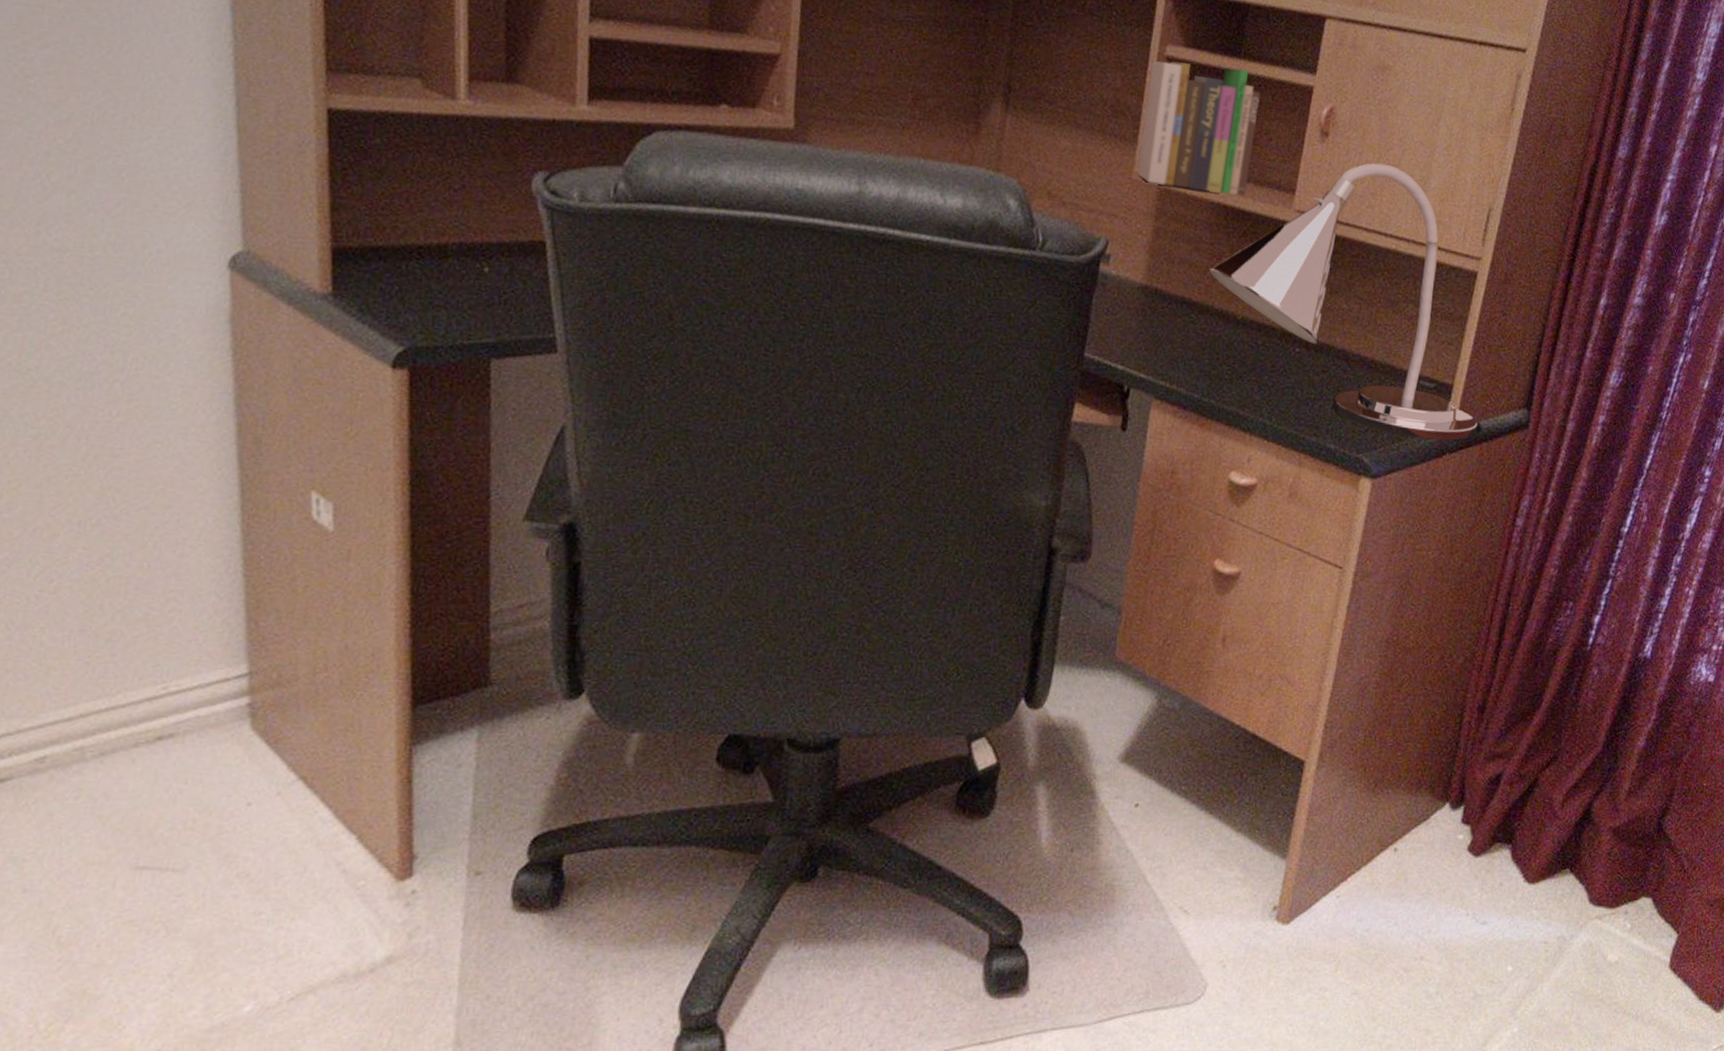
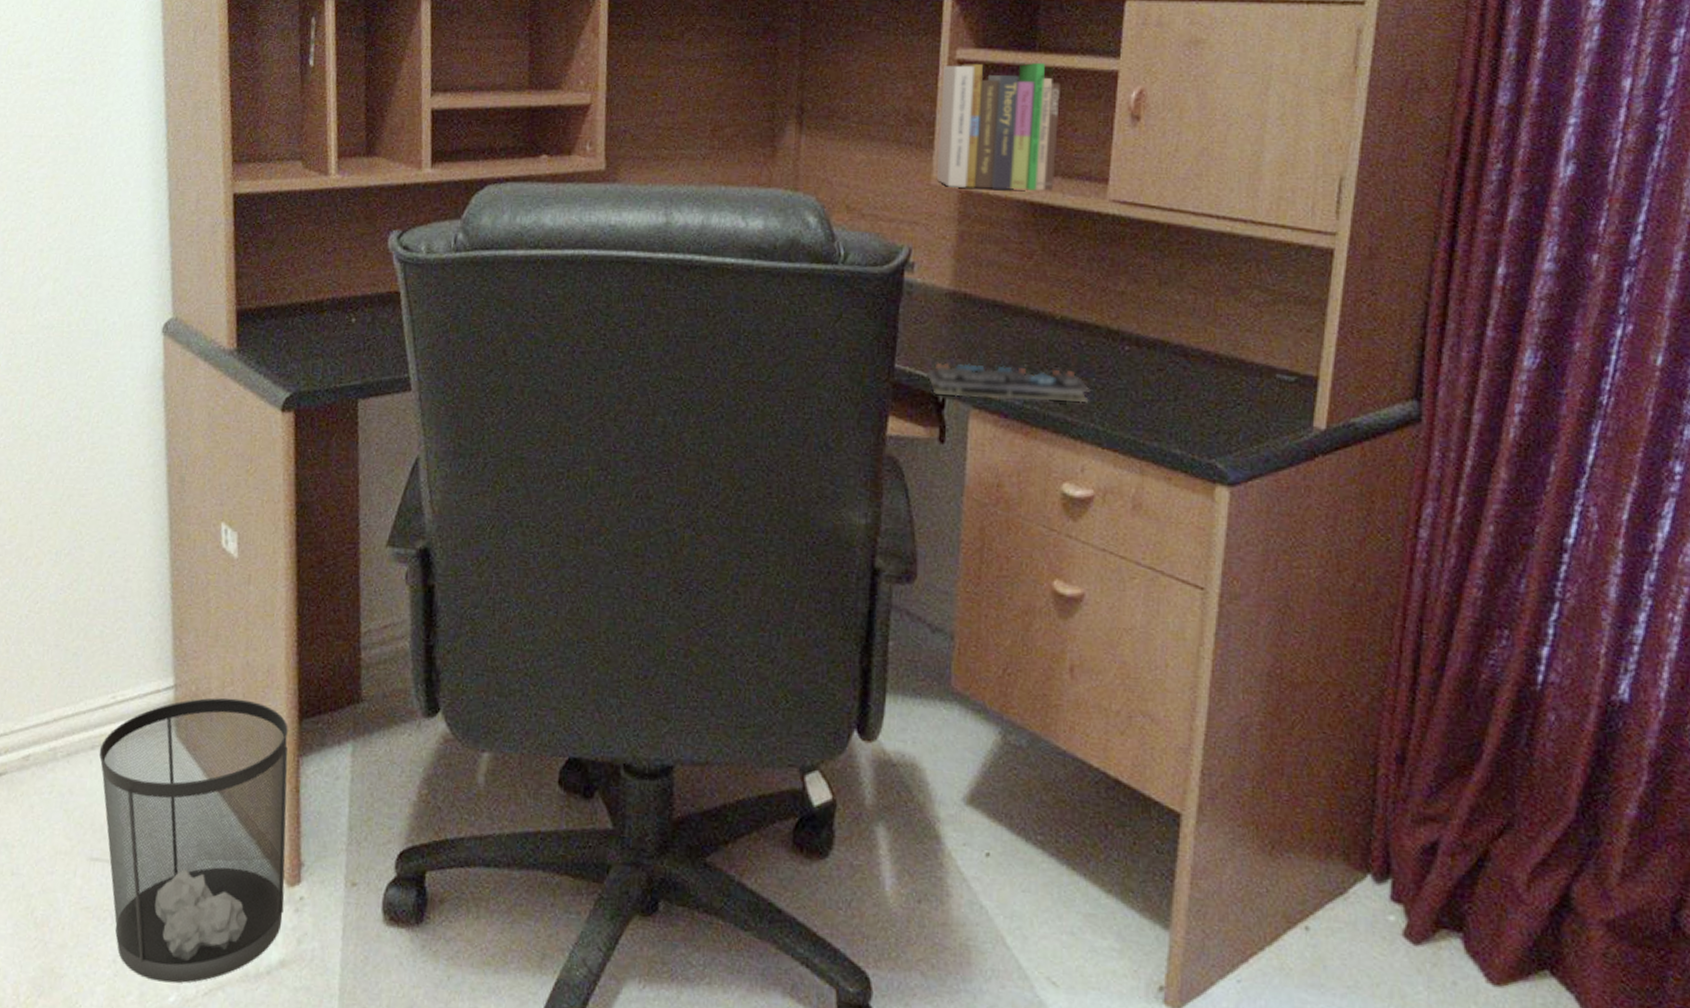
waste bin: none [145,685,398,992] -> present [99,697,288,983]
computer keyboard: none [1114,353,1262,399] -> present [927,362,1091,403]
table lamp: present [1209,162,1483,441] -> none [1021,141,1362,441]

